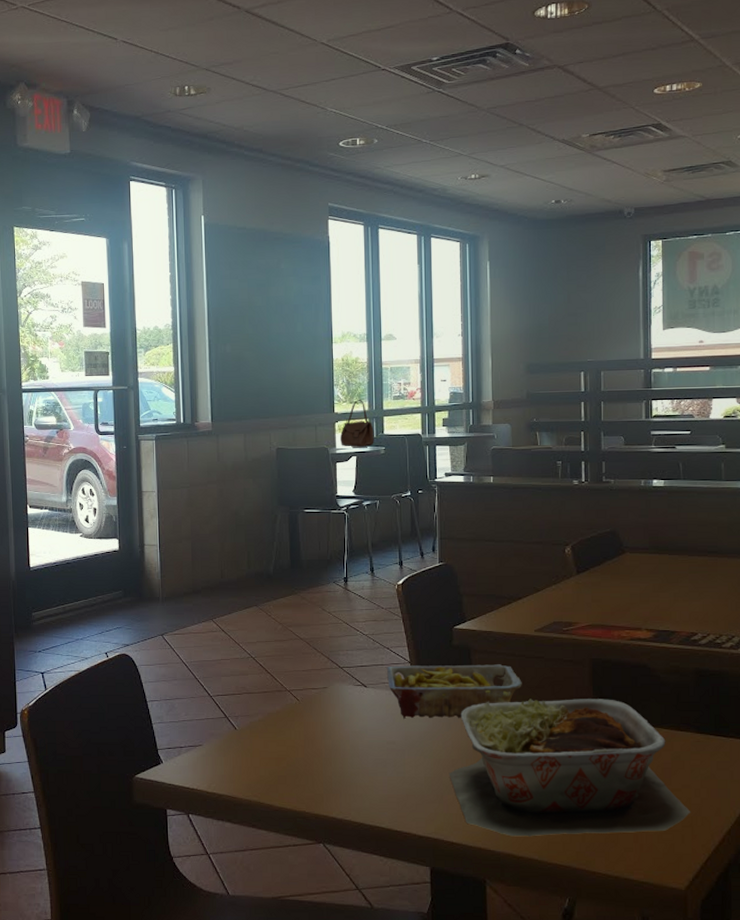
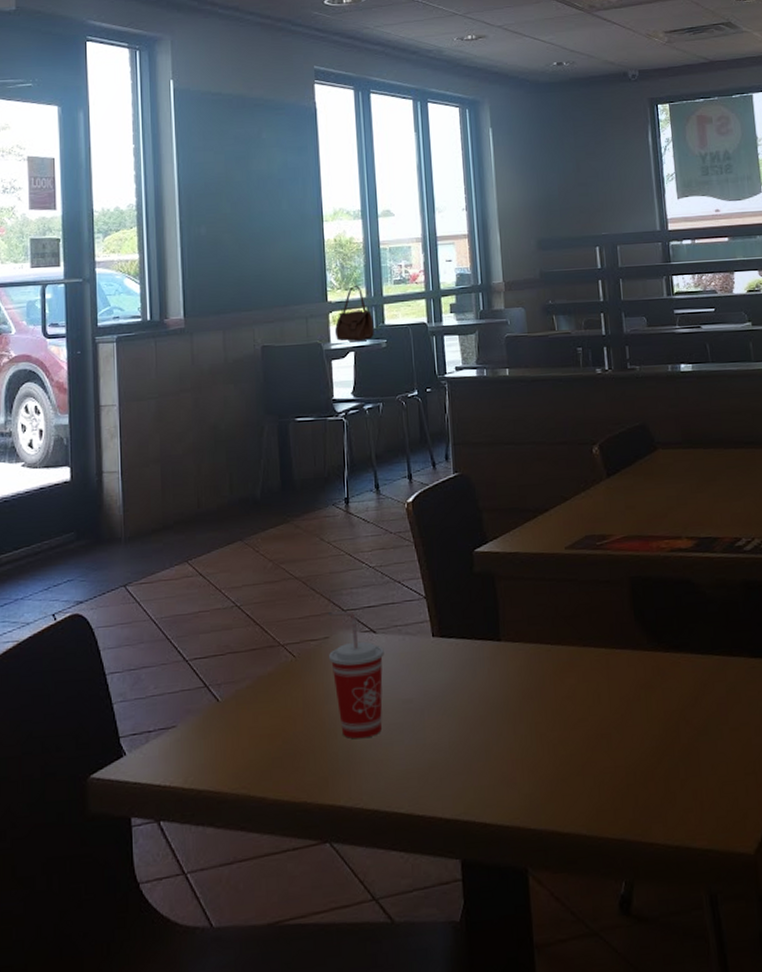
beverage cup: none [326,667,373,768] -> present [328,610,384,739]
french fries: present [386,664,522,719] -> none [398,592,555,669]
takeout container: present [448,699,691,837] -> none [477,624,753,808]

